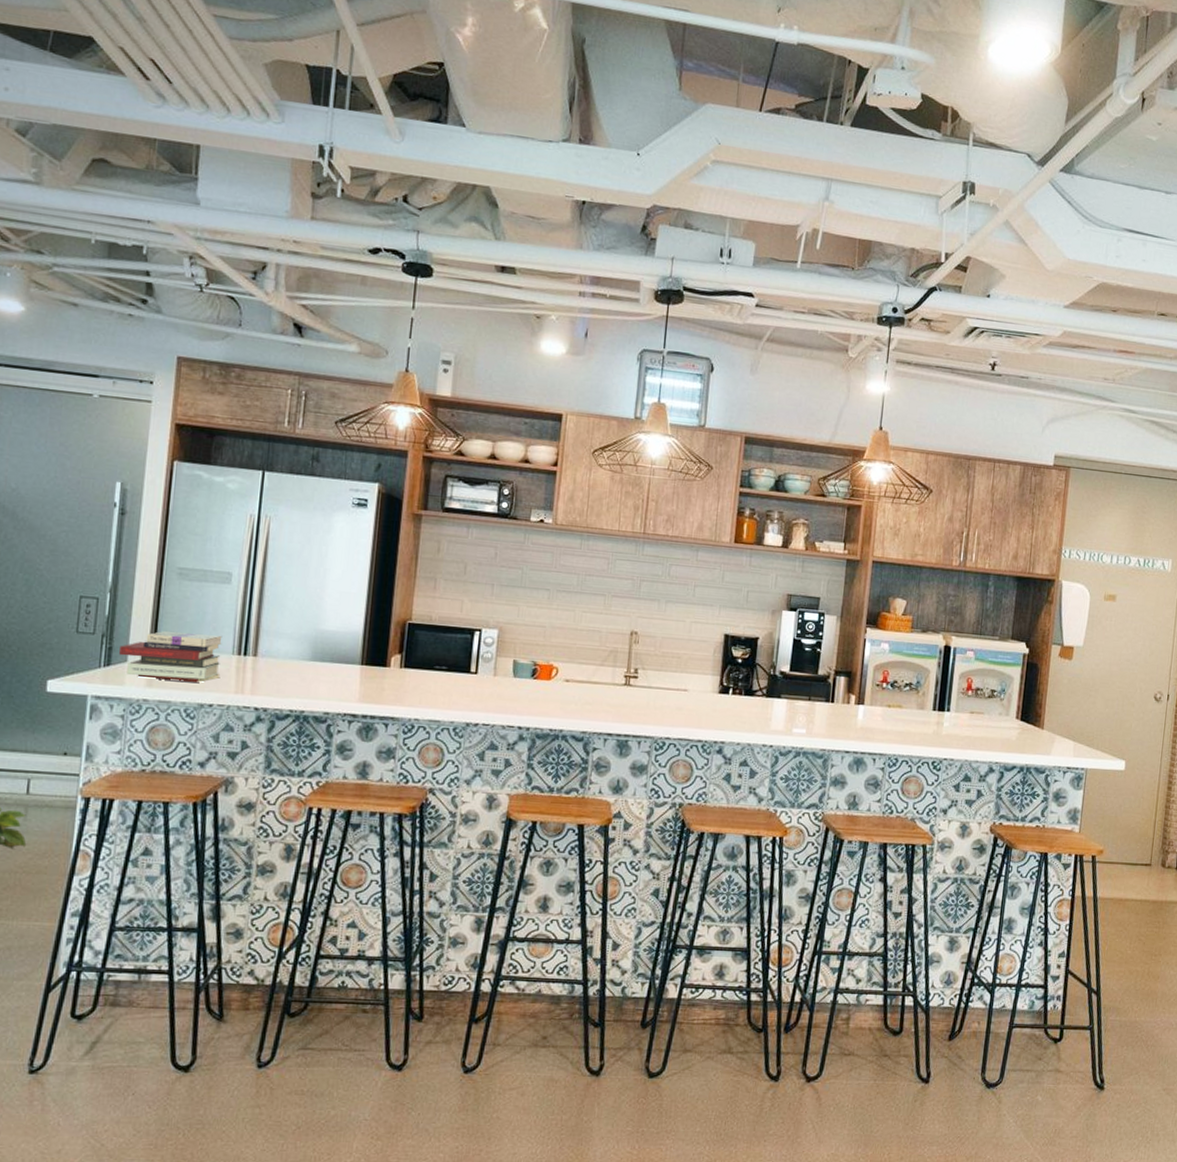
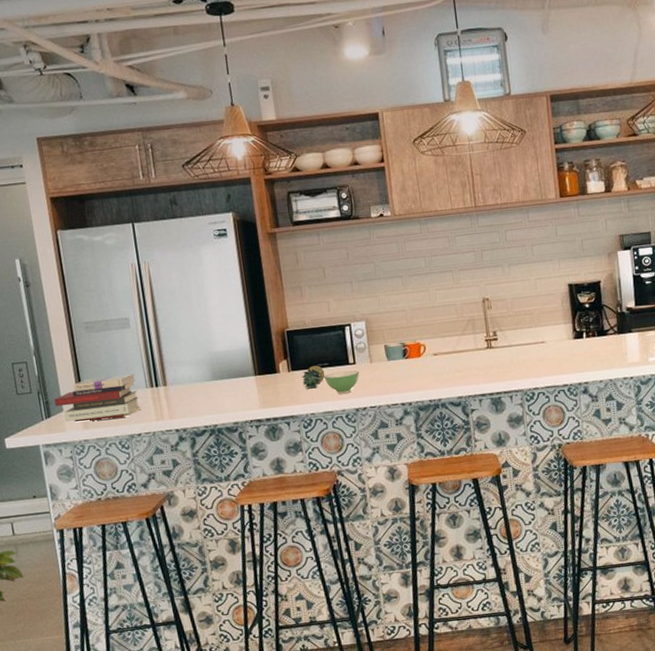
fruit: none [412,667,441,693] -> present [301,365,325,391]
bowl: none [439,678,480,705] -> present [324,370,360,395]

